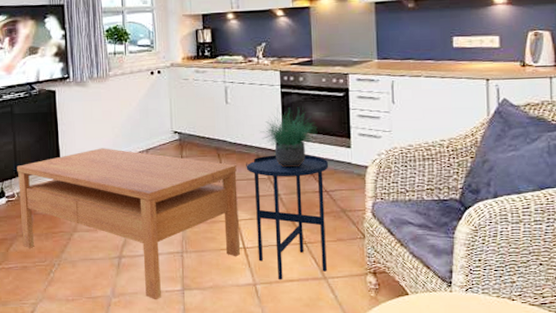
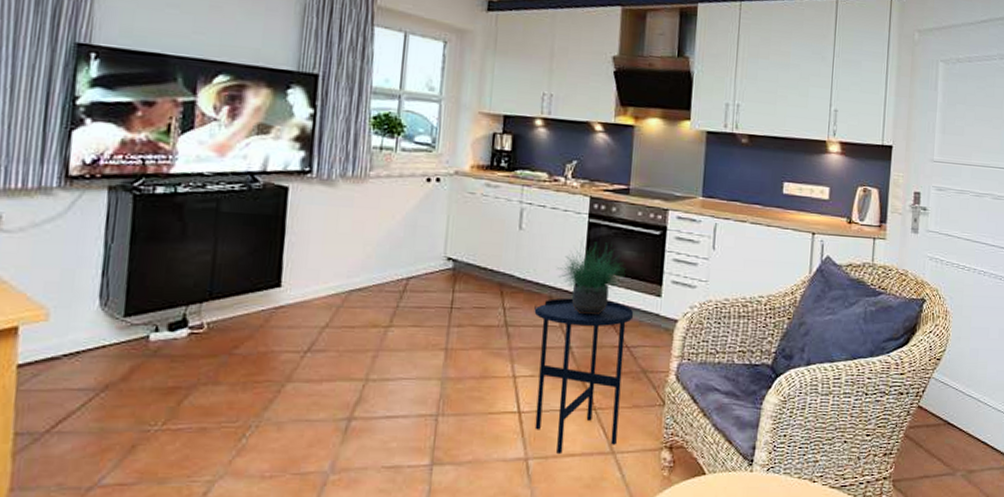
coffee table: present [17,148,240,300] -> none [205,270,522,478]

